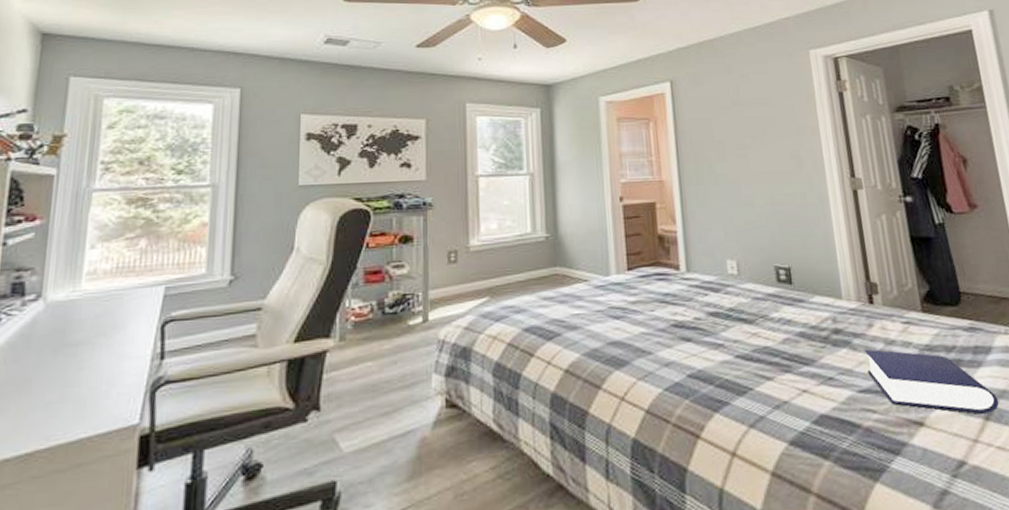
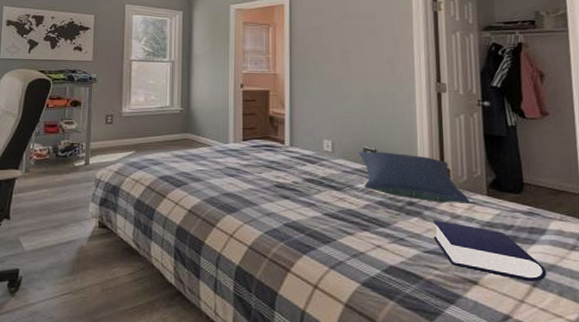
pillow: none [770,268,905,327] -> present [359,151,470,204]

